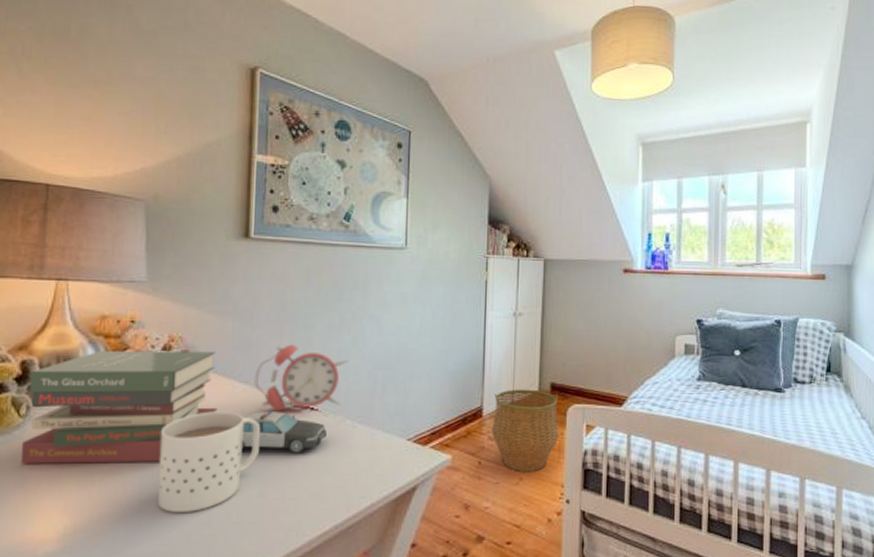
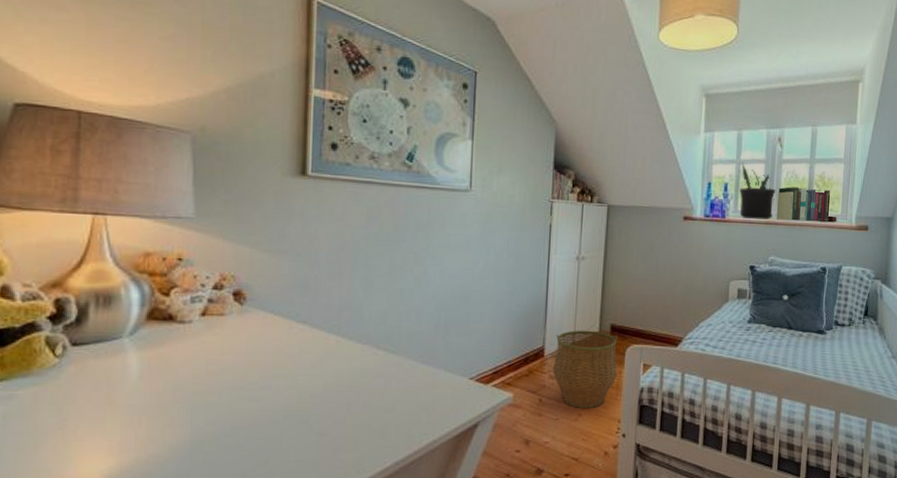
books: present [20,350,218,464] -> none [57,288,274,405]
mug: present [157,411,260,512] -> none [210,351,319,452]
toy car: present [241,409,327,454] -> none [299,349,388,393]
alarm clock: present [254,344,350,410] -> none [312,284,412,350]
planter: none [682,212,722,270] -> present [739,163,776,220]
books: none [723,235,790,272] -> present [776,187,837,223]

